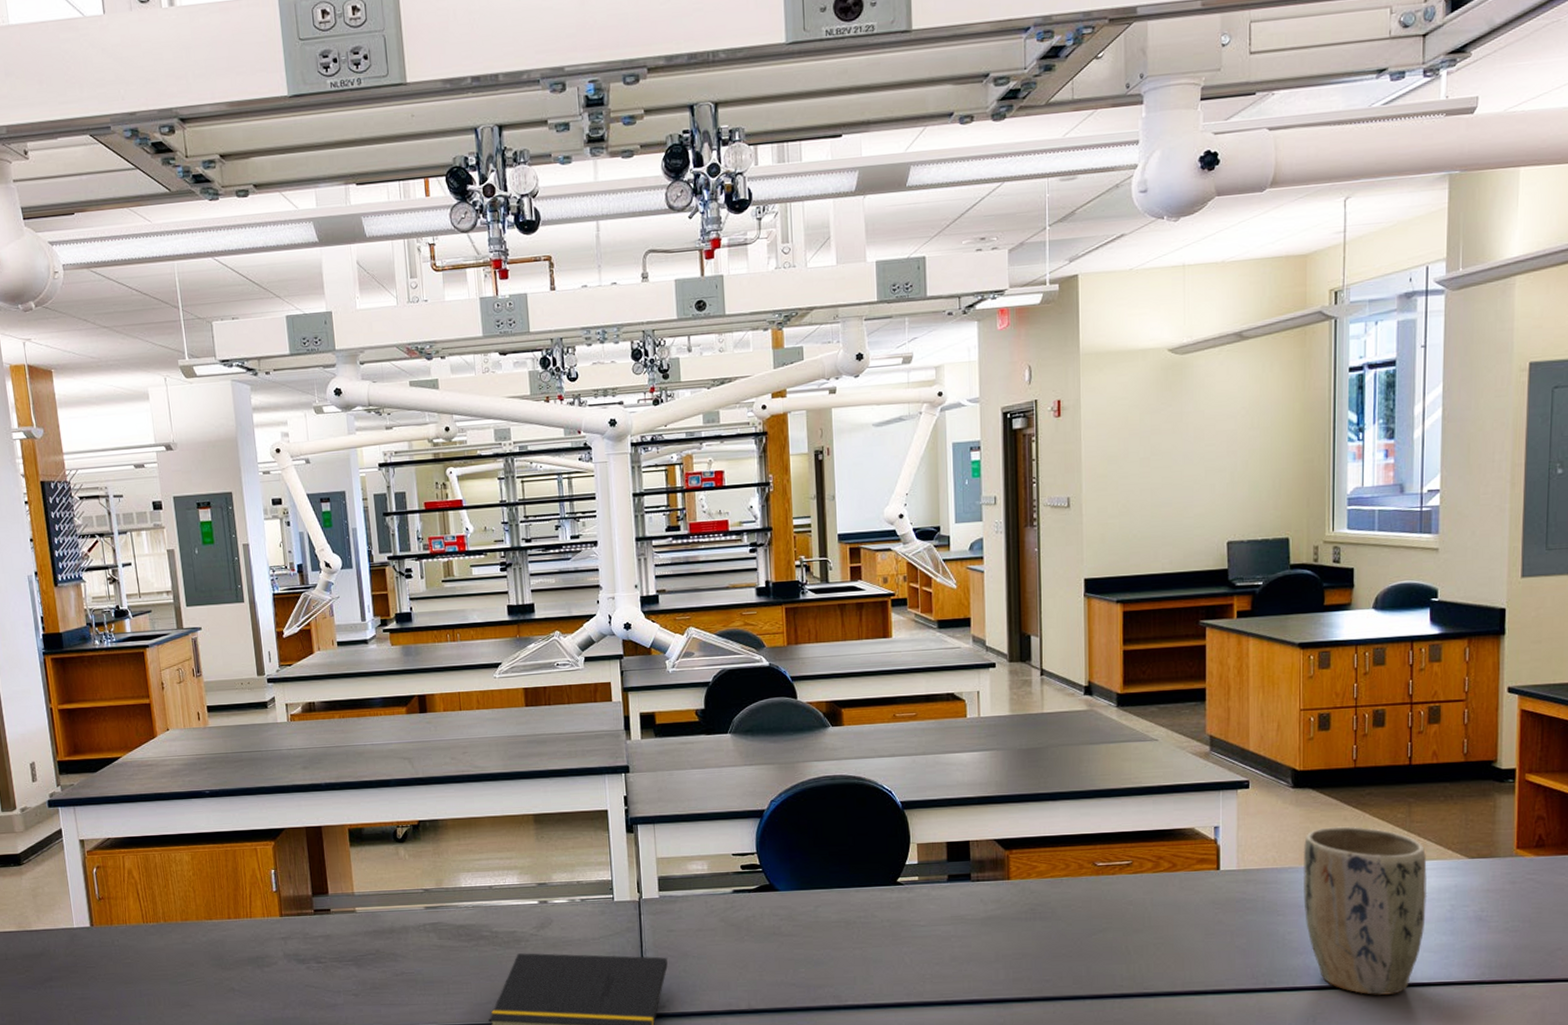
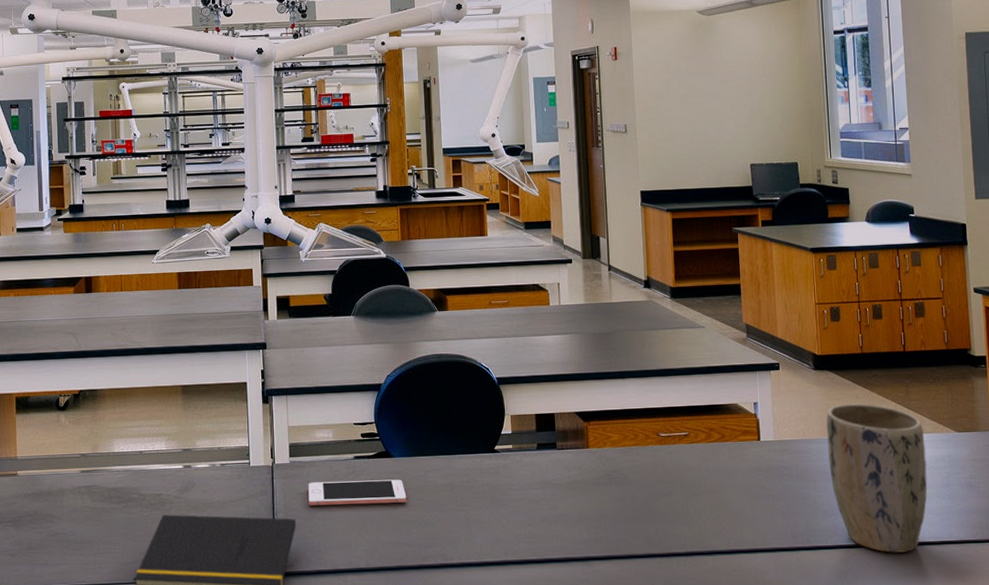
cell phone: none [680,915,794,944] -> present [308,479,407,506]

